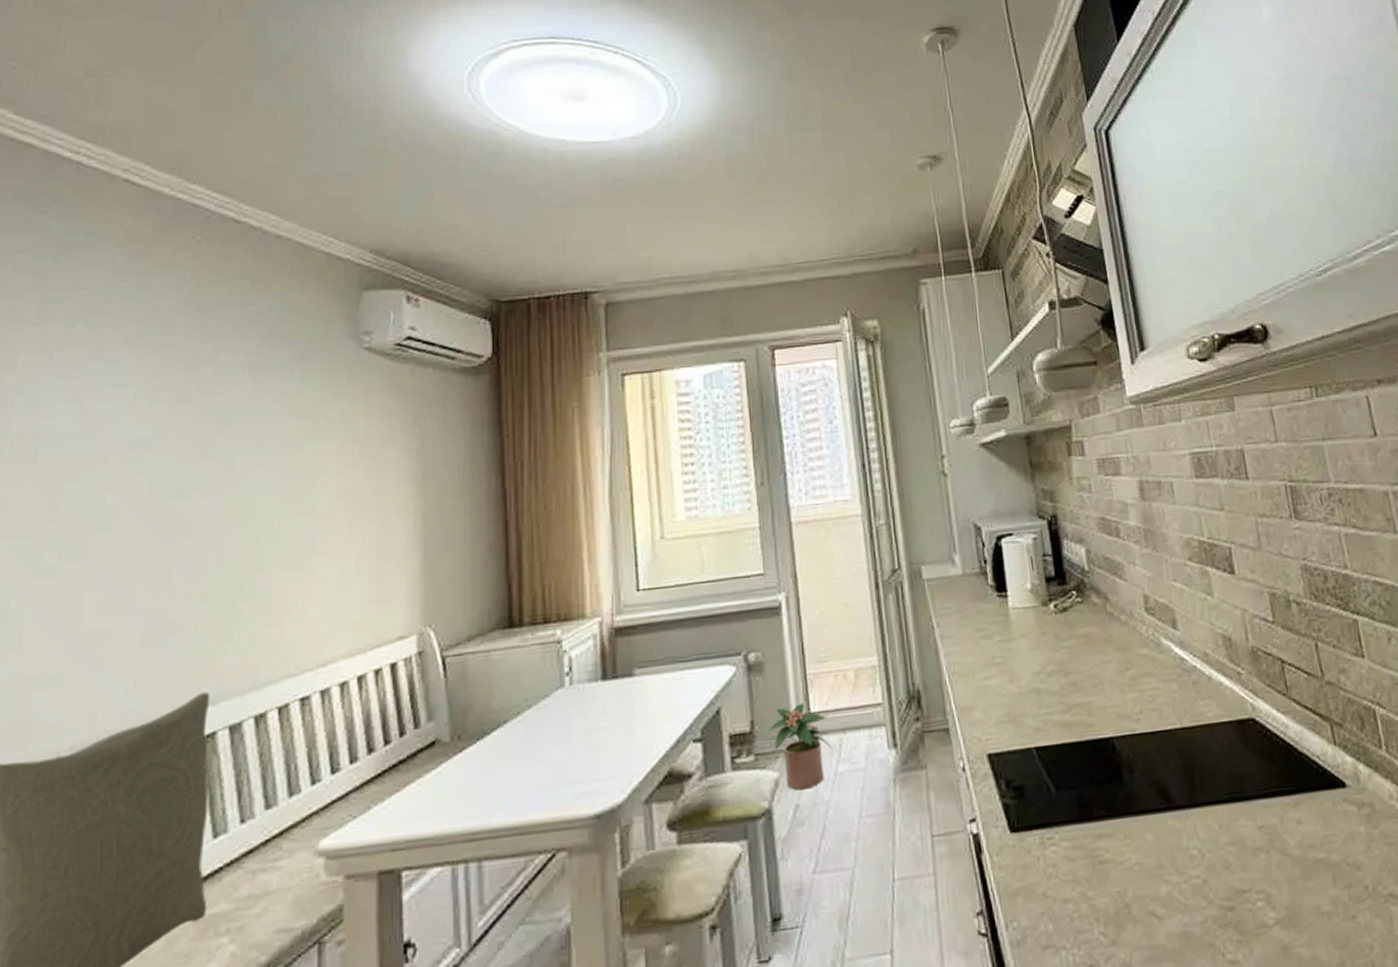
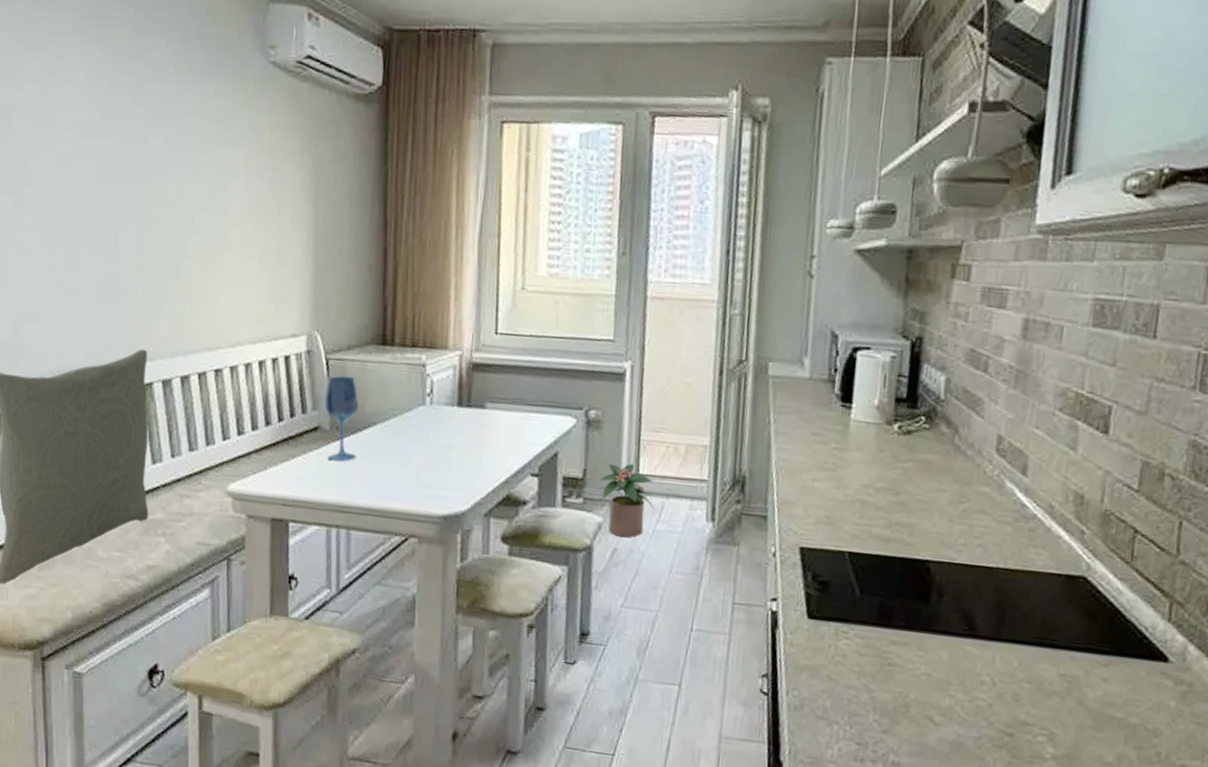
wineglass: none [442,671,485,780] -> present [324,376,360,462]

